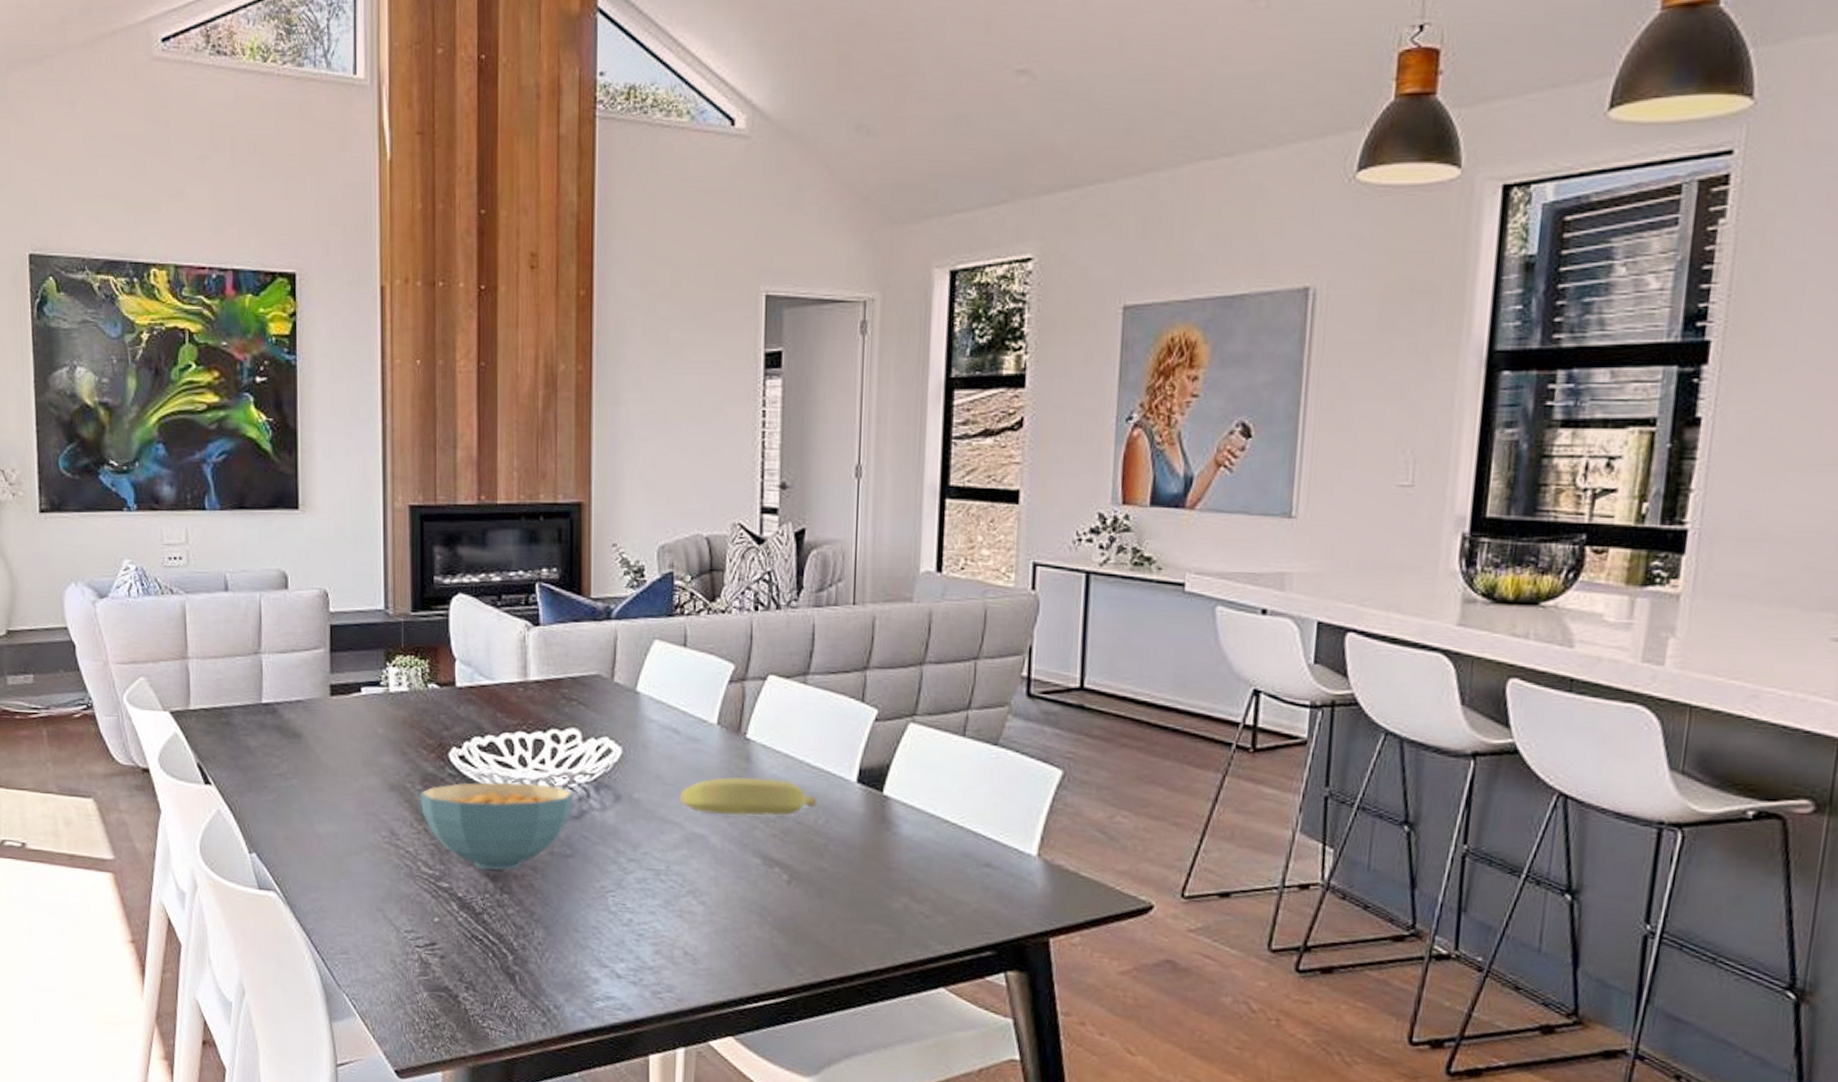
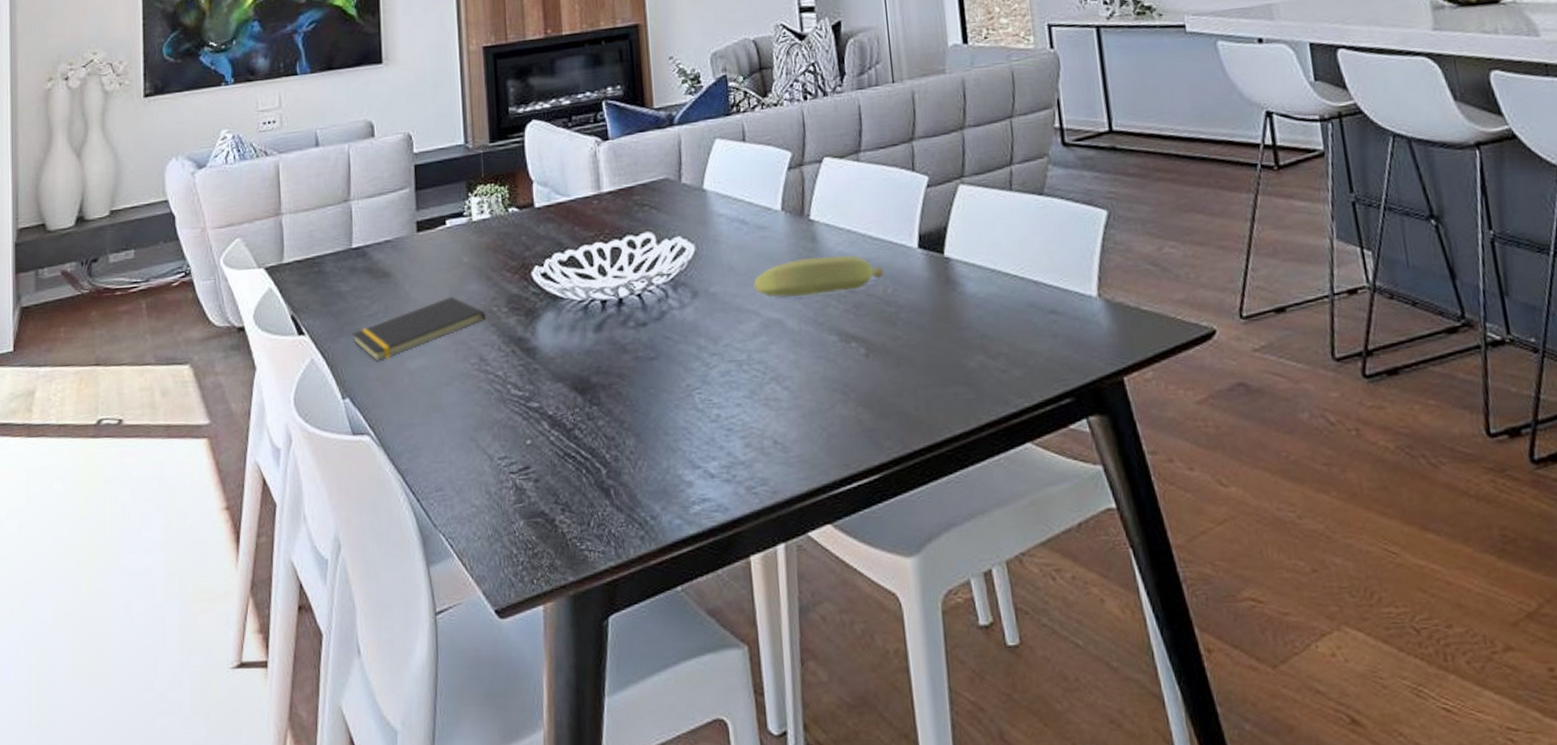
notepad: none [260,767,399,822] -> present [352,297,486,362]
cereal bowl: present [420,781,574,871] -> none [506,290,653,384]

